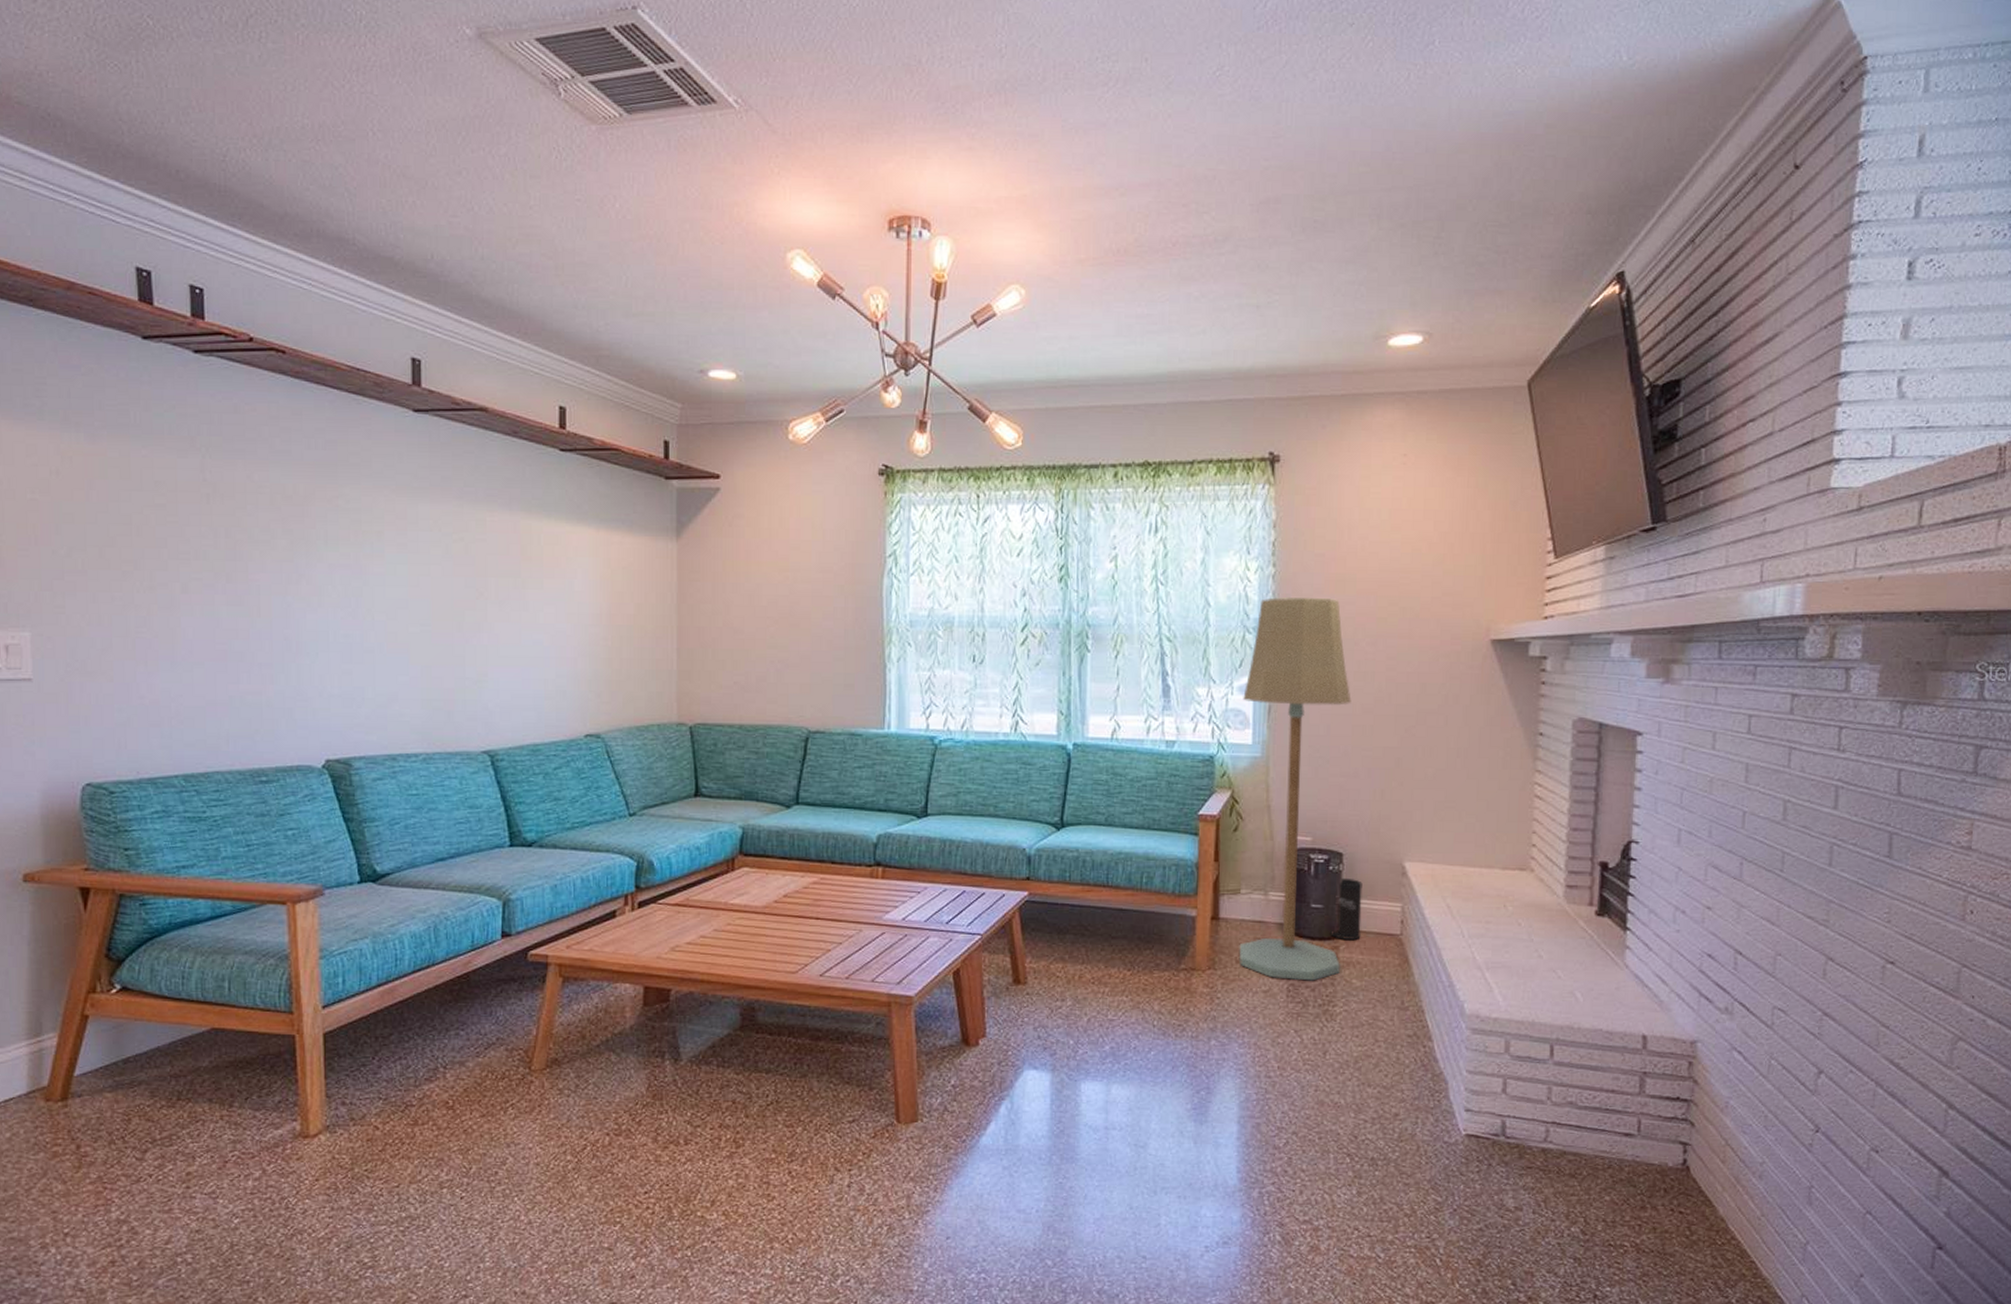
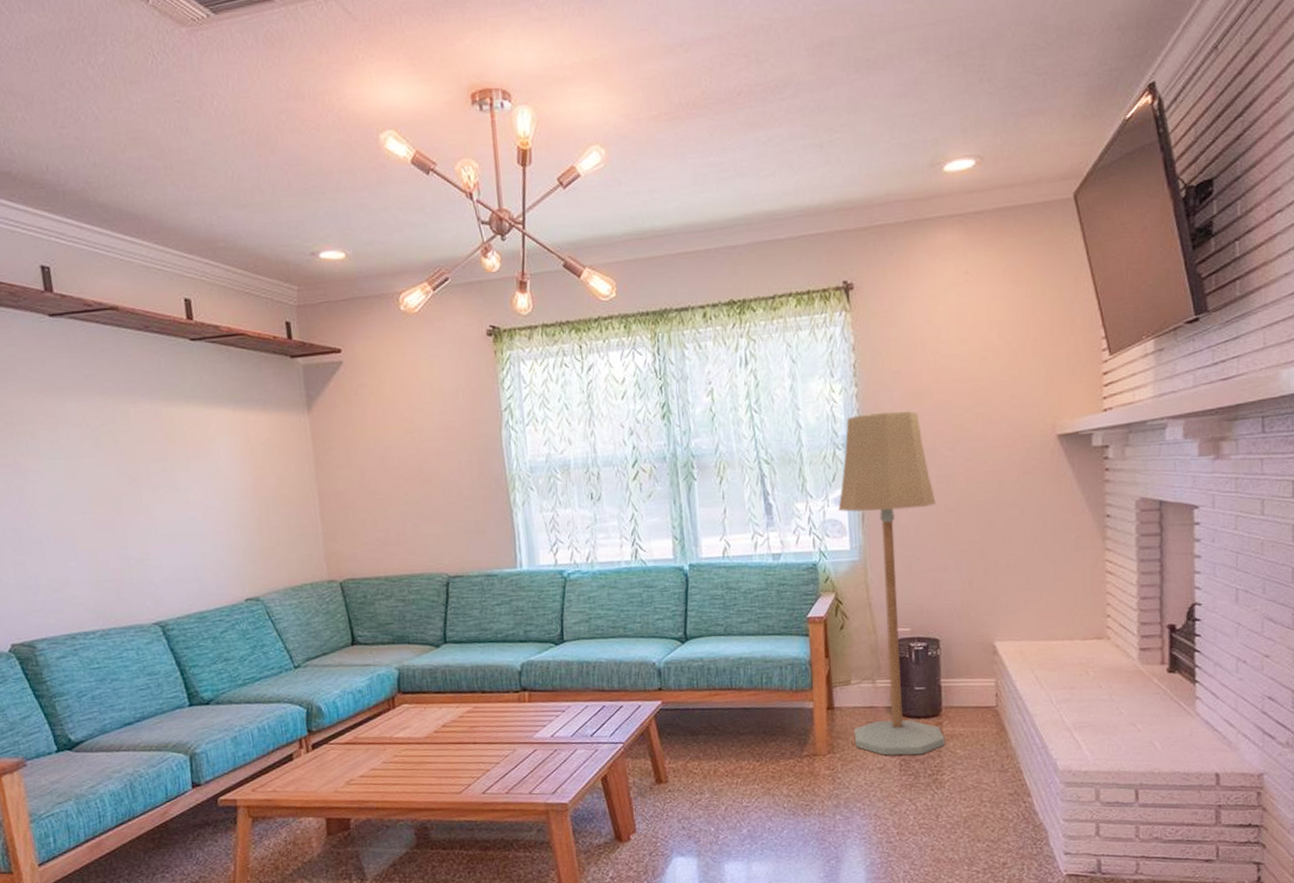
speaker: present [1331,877,1363,940] -> none [934,661,961,716]

